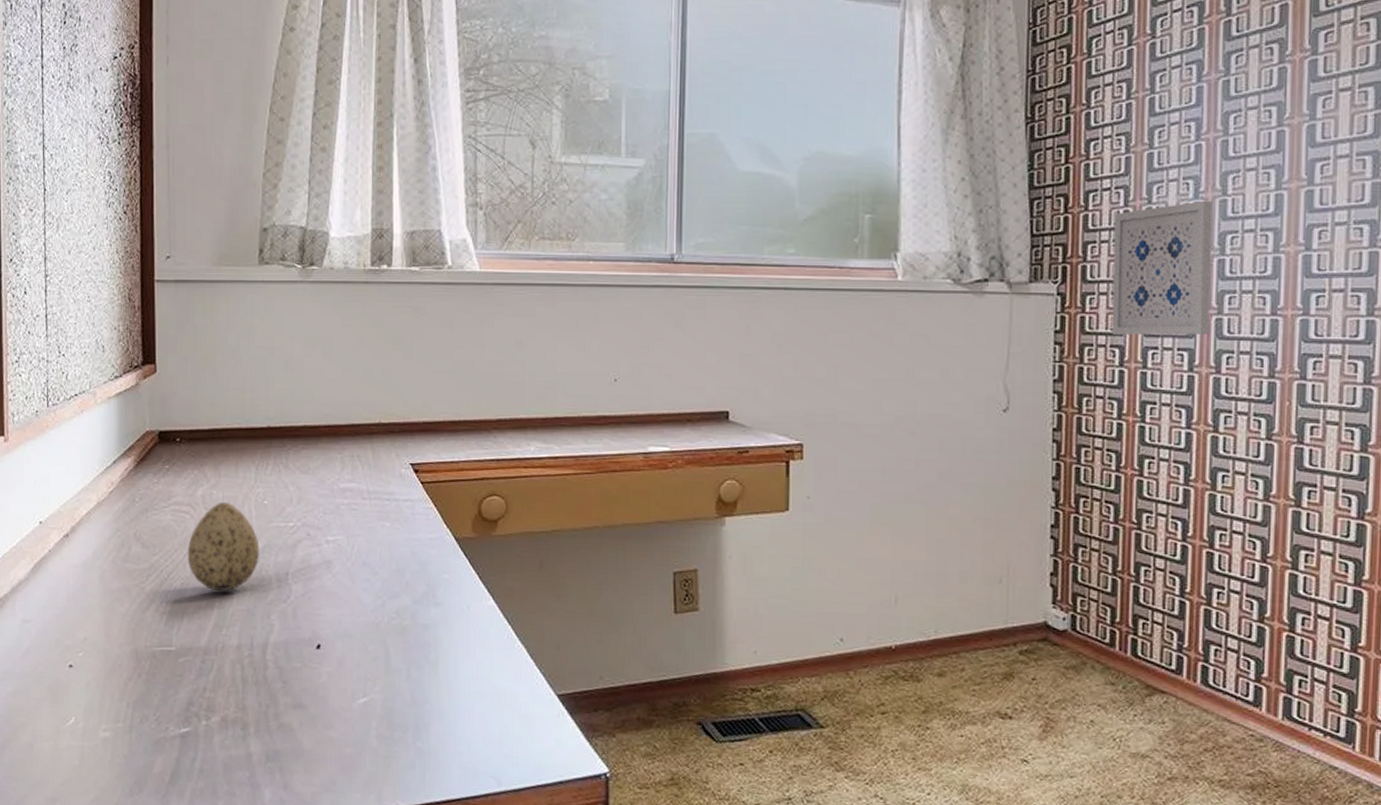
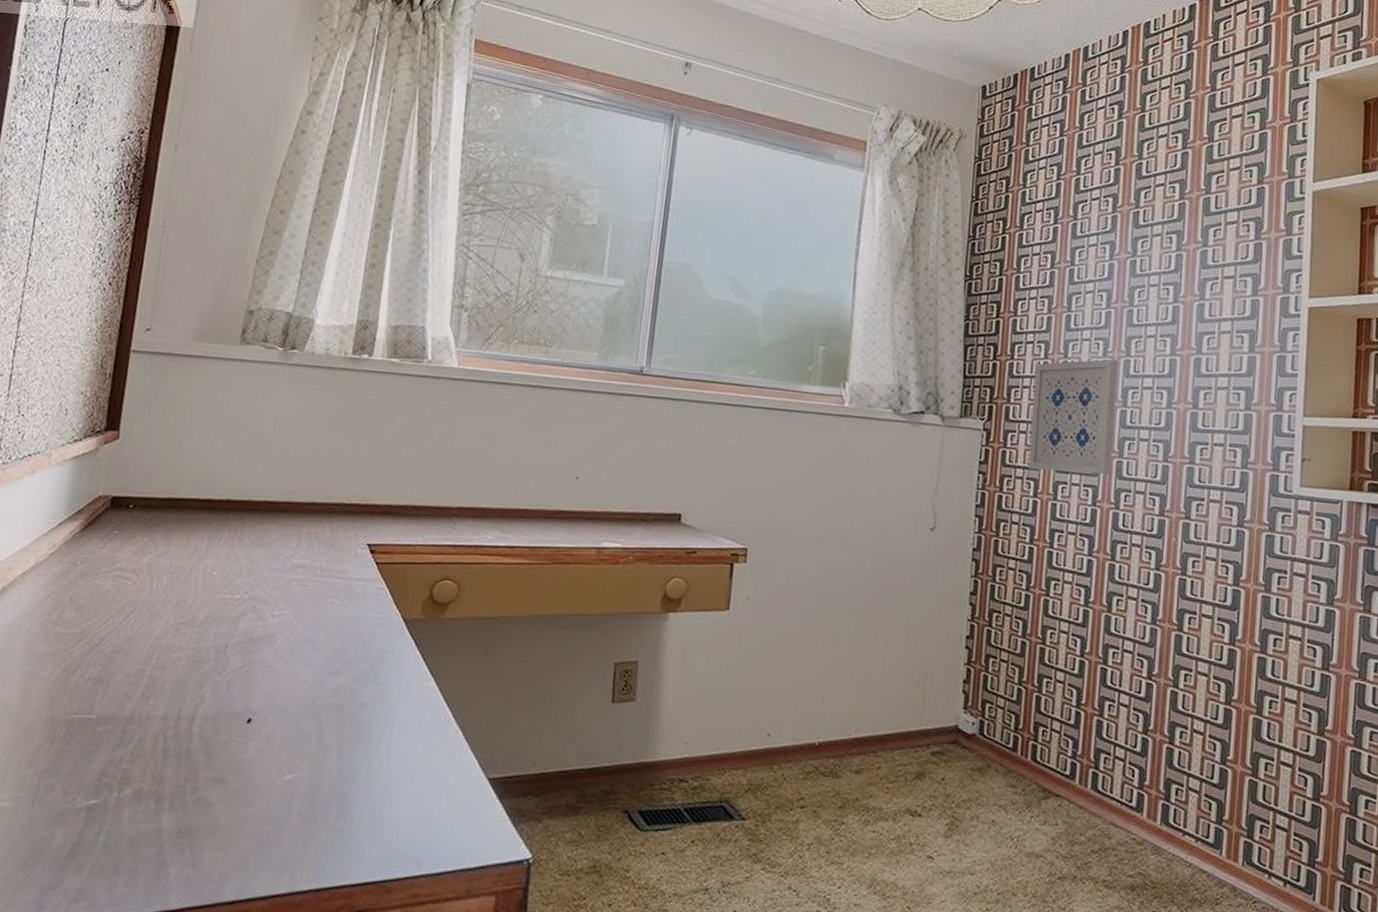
decorative egg: present [187,501,260,592] -> none [122,570,202,661]

